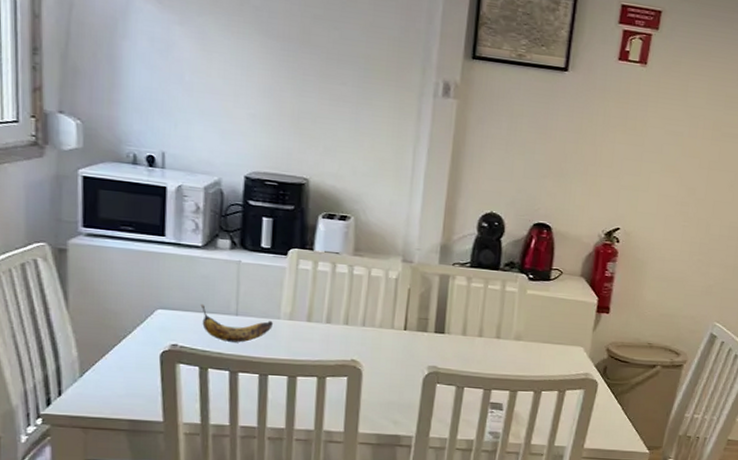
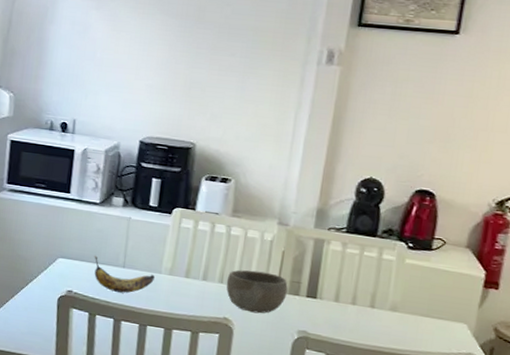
bowl: none [351,309,416,353] -> present [226,270,288,314]

